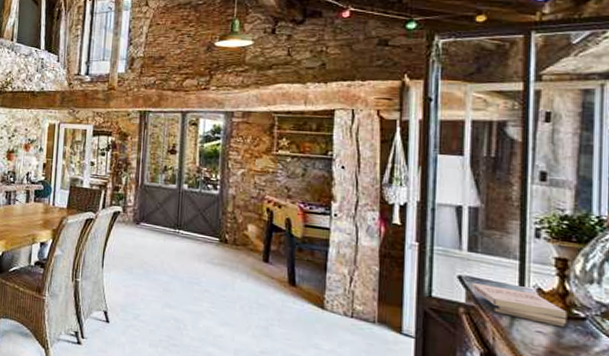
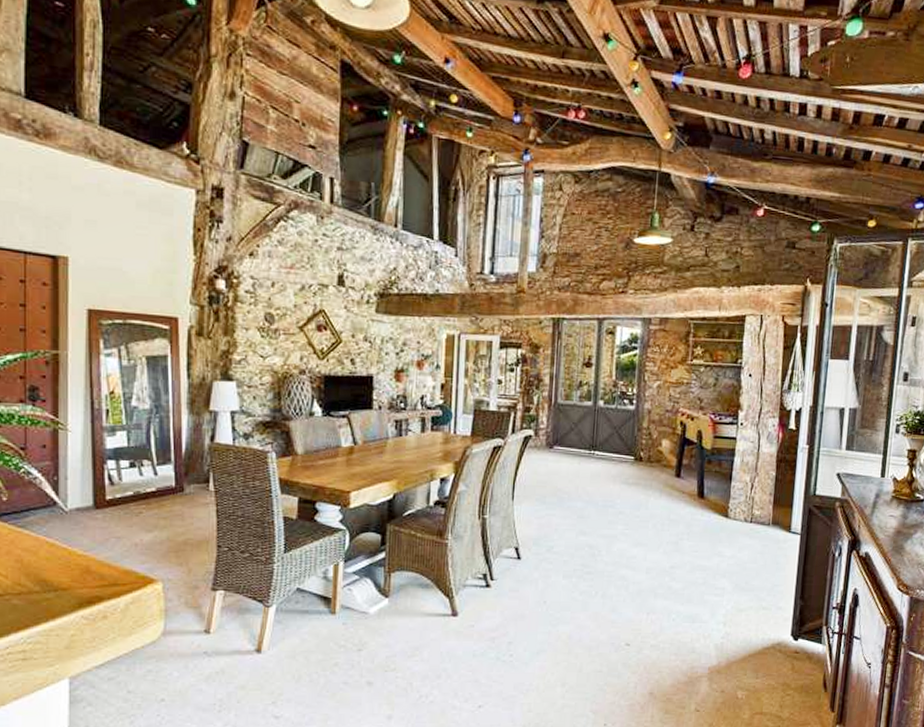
books: present [471,283,568,328] -> none [846,479,912,510]

